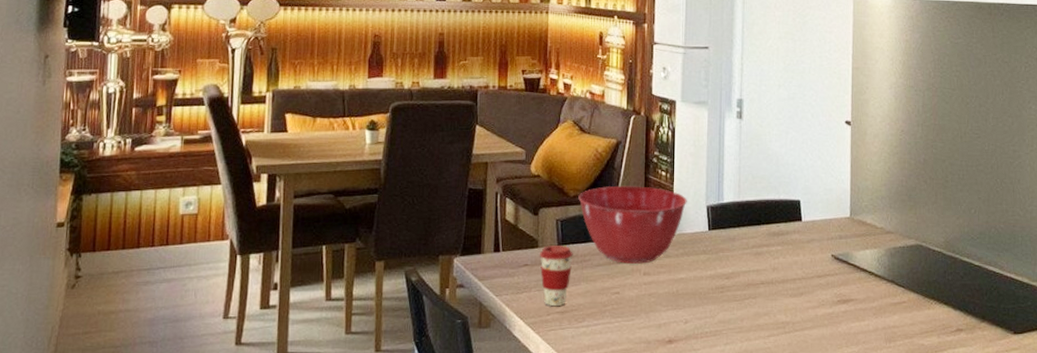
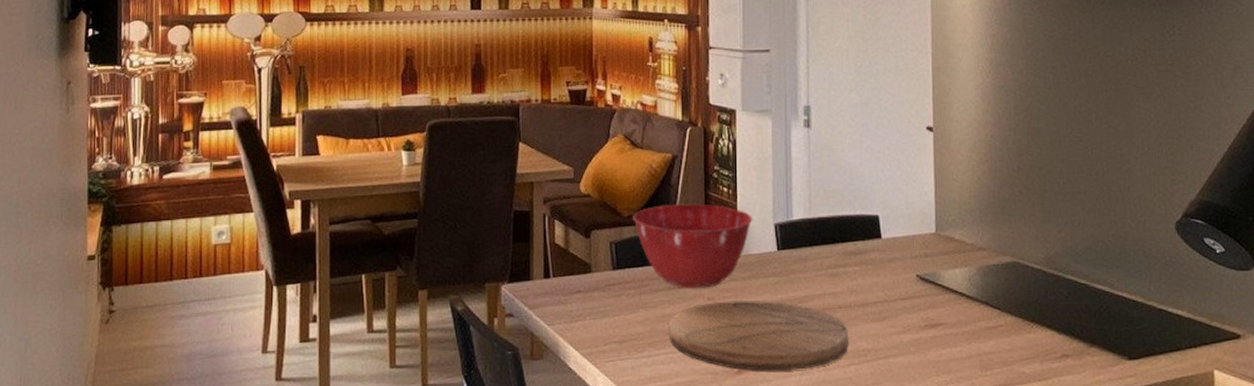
coffee cup: present [540,245,573,307] -> none [593,270,630,336]
cutting board: none [607,275,769,341] -> present [668,300,848,371]

